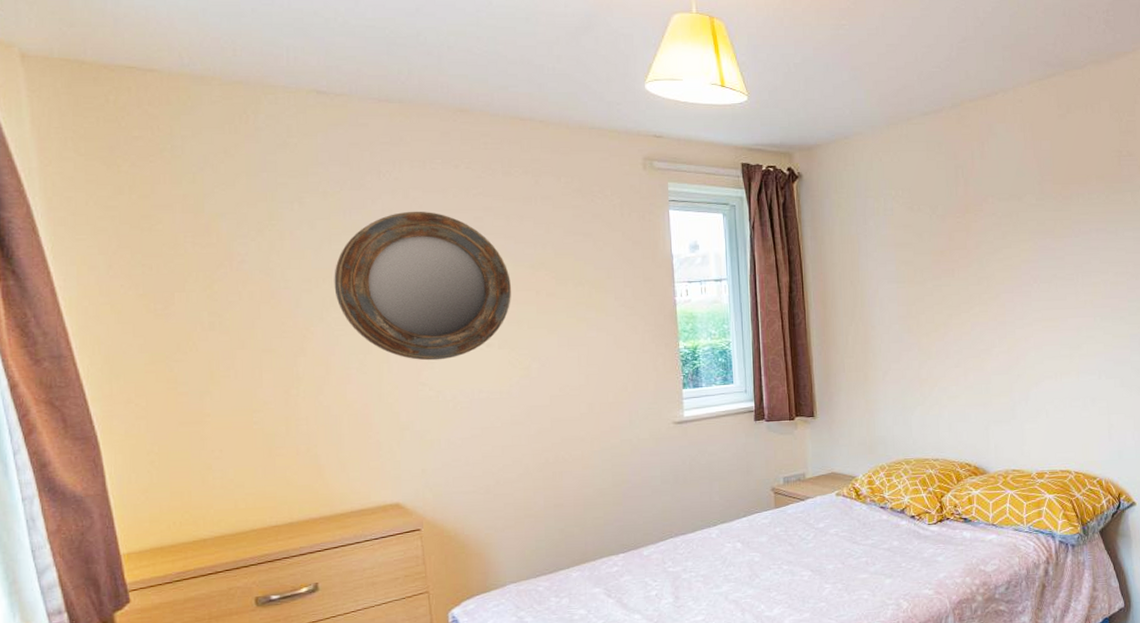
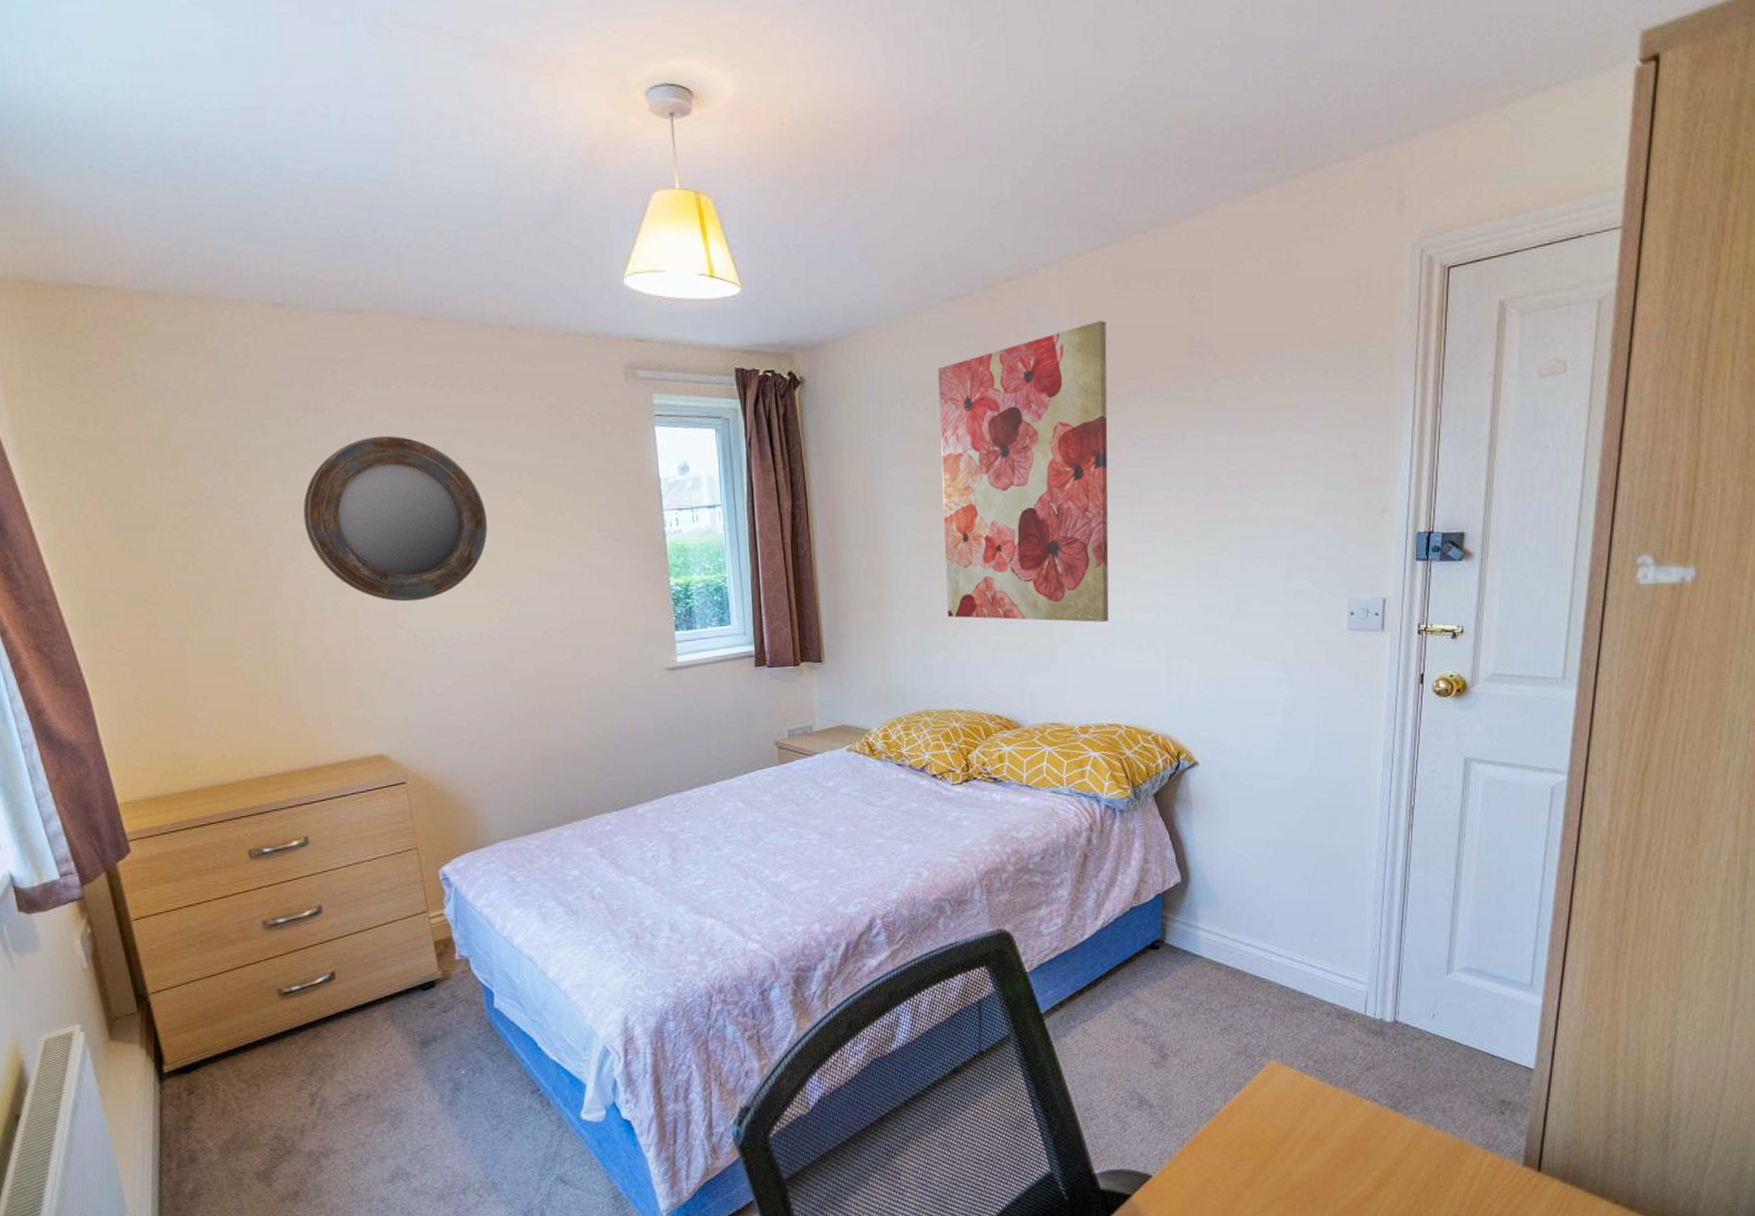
wall art: none [915,136,1060,383] -> present [938,321,1109,622]

